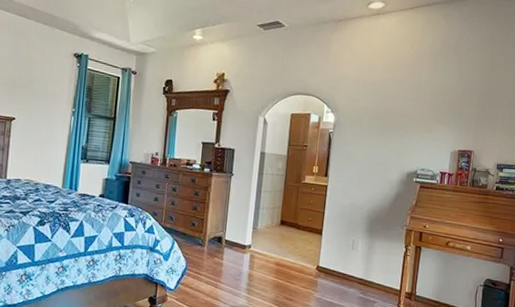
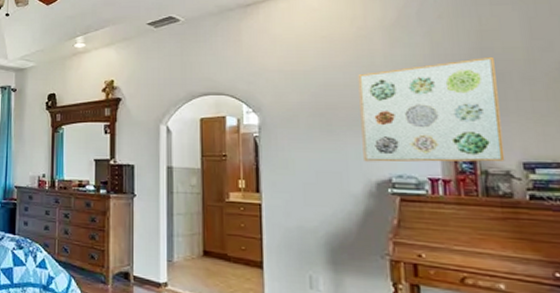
wall art: none [402,85,495,163] -> present [358,57,505,162]

